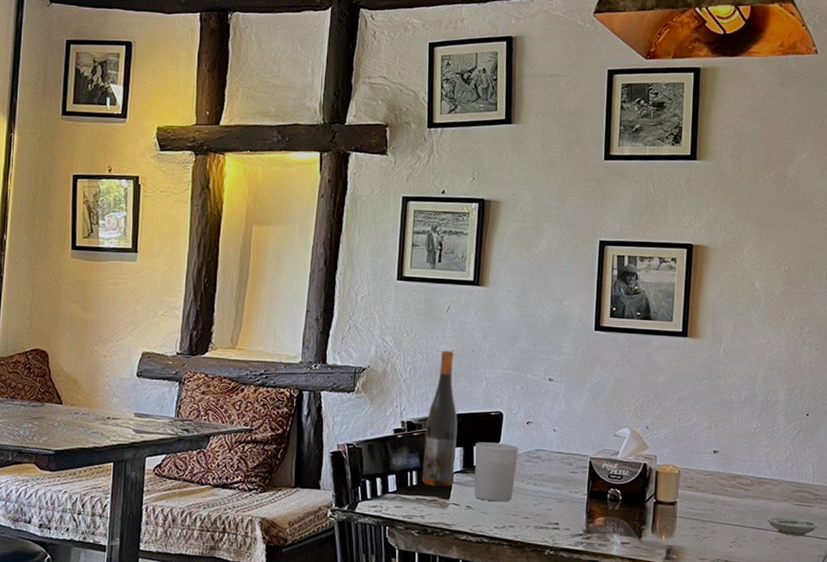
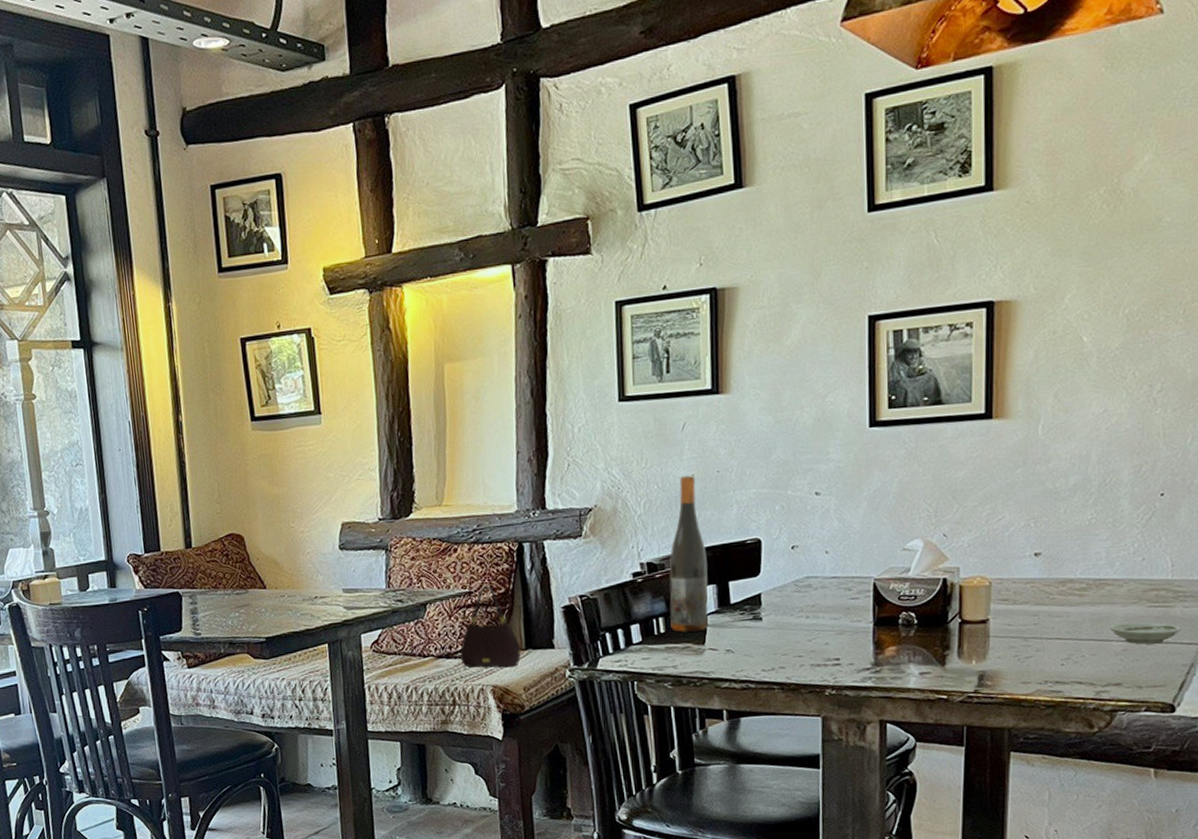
handbag: none [234,426,291,502] -> present [459,586,522,668]
candle holder: present [474,442,519,502] -> none [730,574,785,642]

